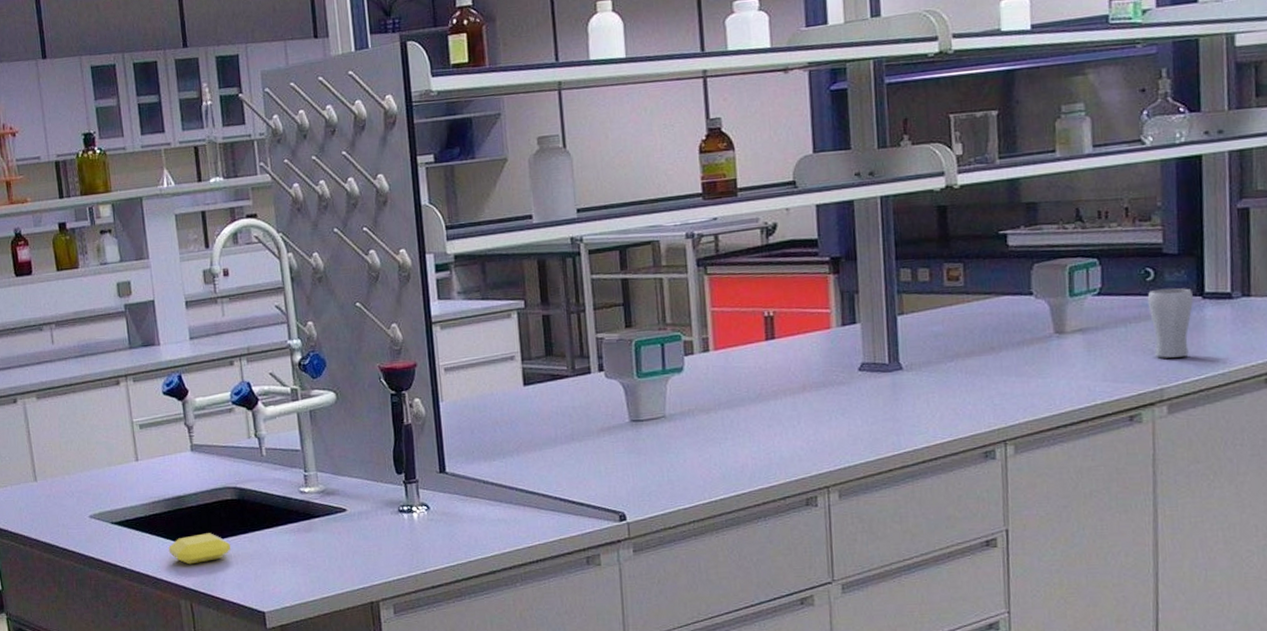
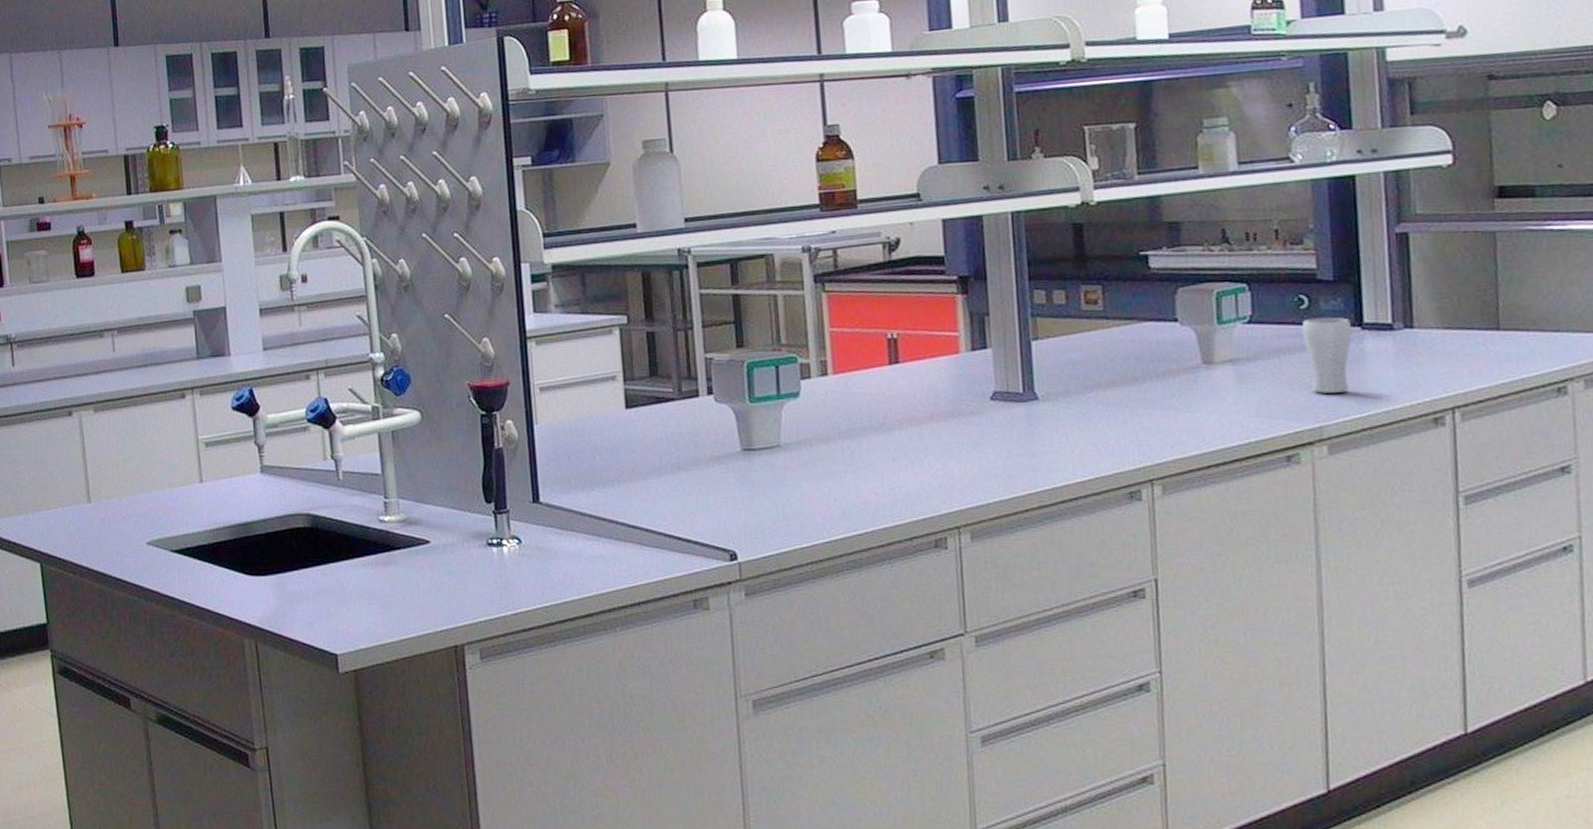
soap bar: present [169,533,232,565] -> none [233,564,302,599]

